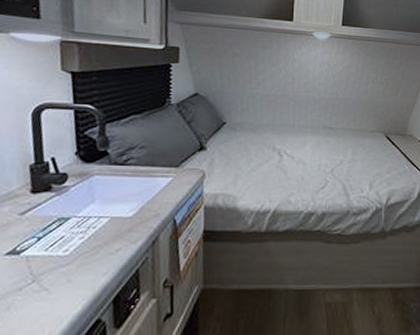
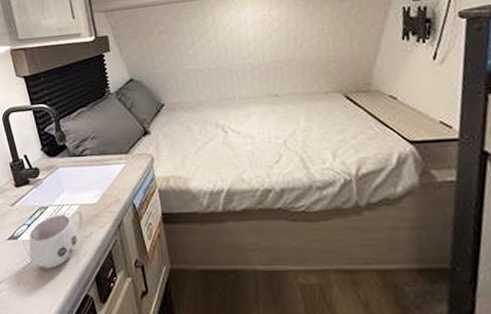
mug: none [31,222,113,290] -> present [28,209,83,269]

